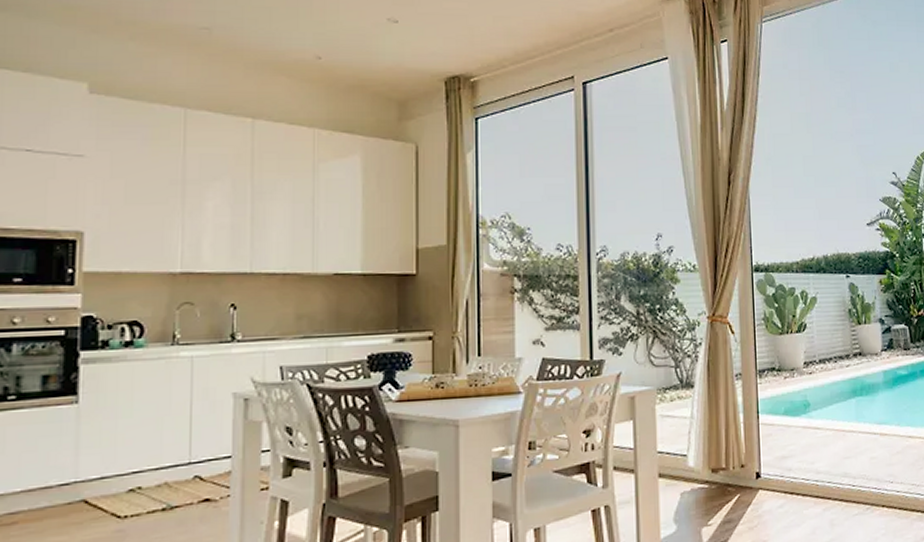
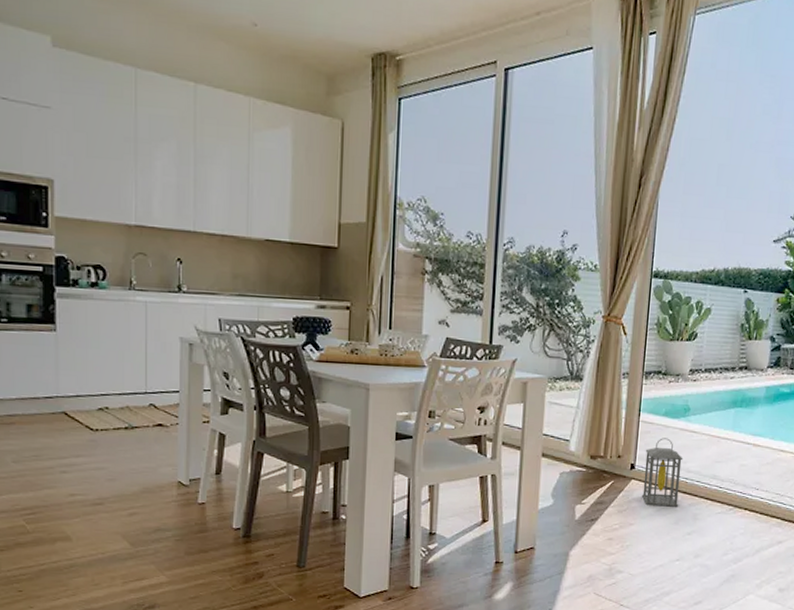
lantern: none [769,439,813,517] -> present [641,438,683,507]

